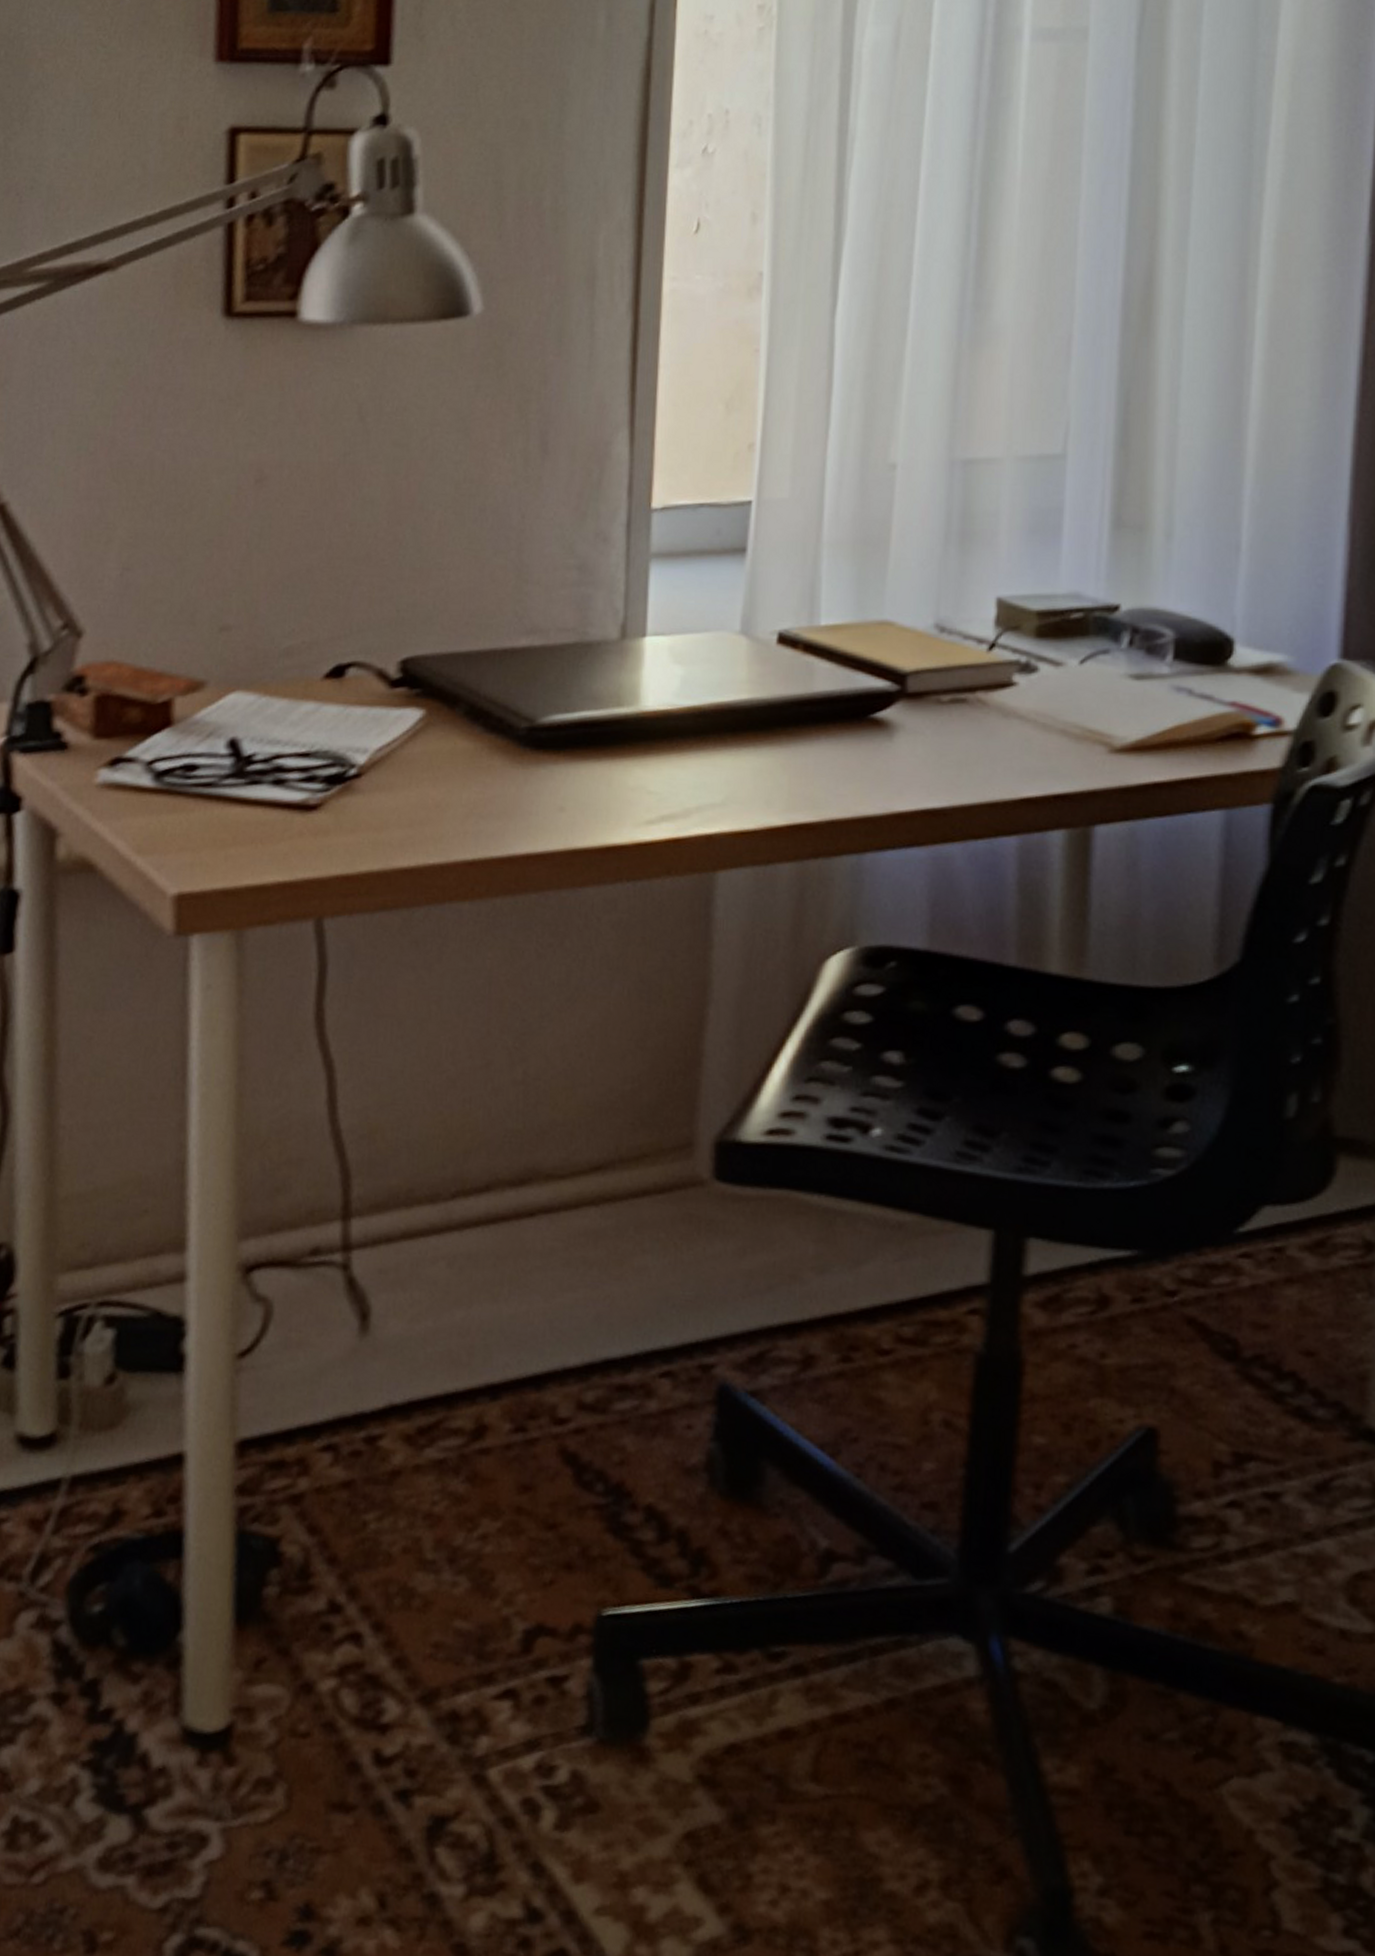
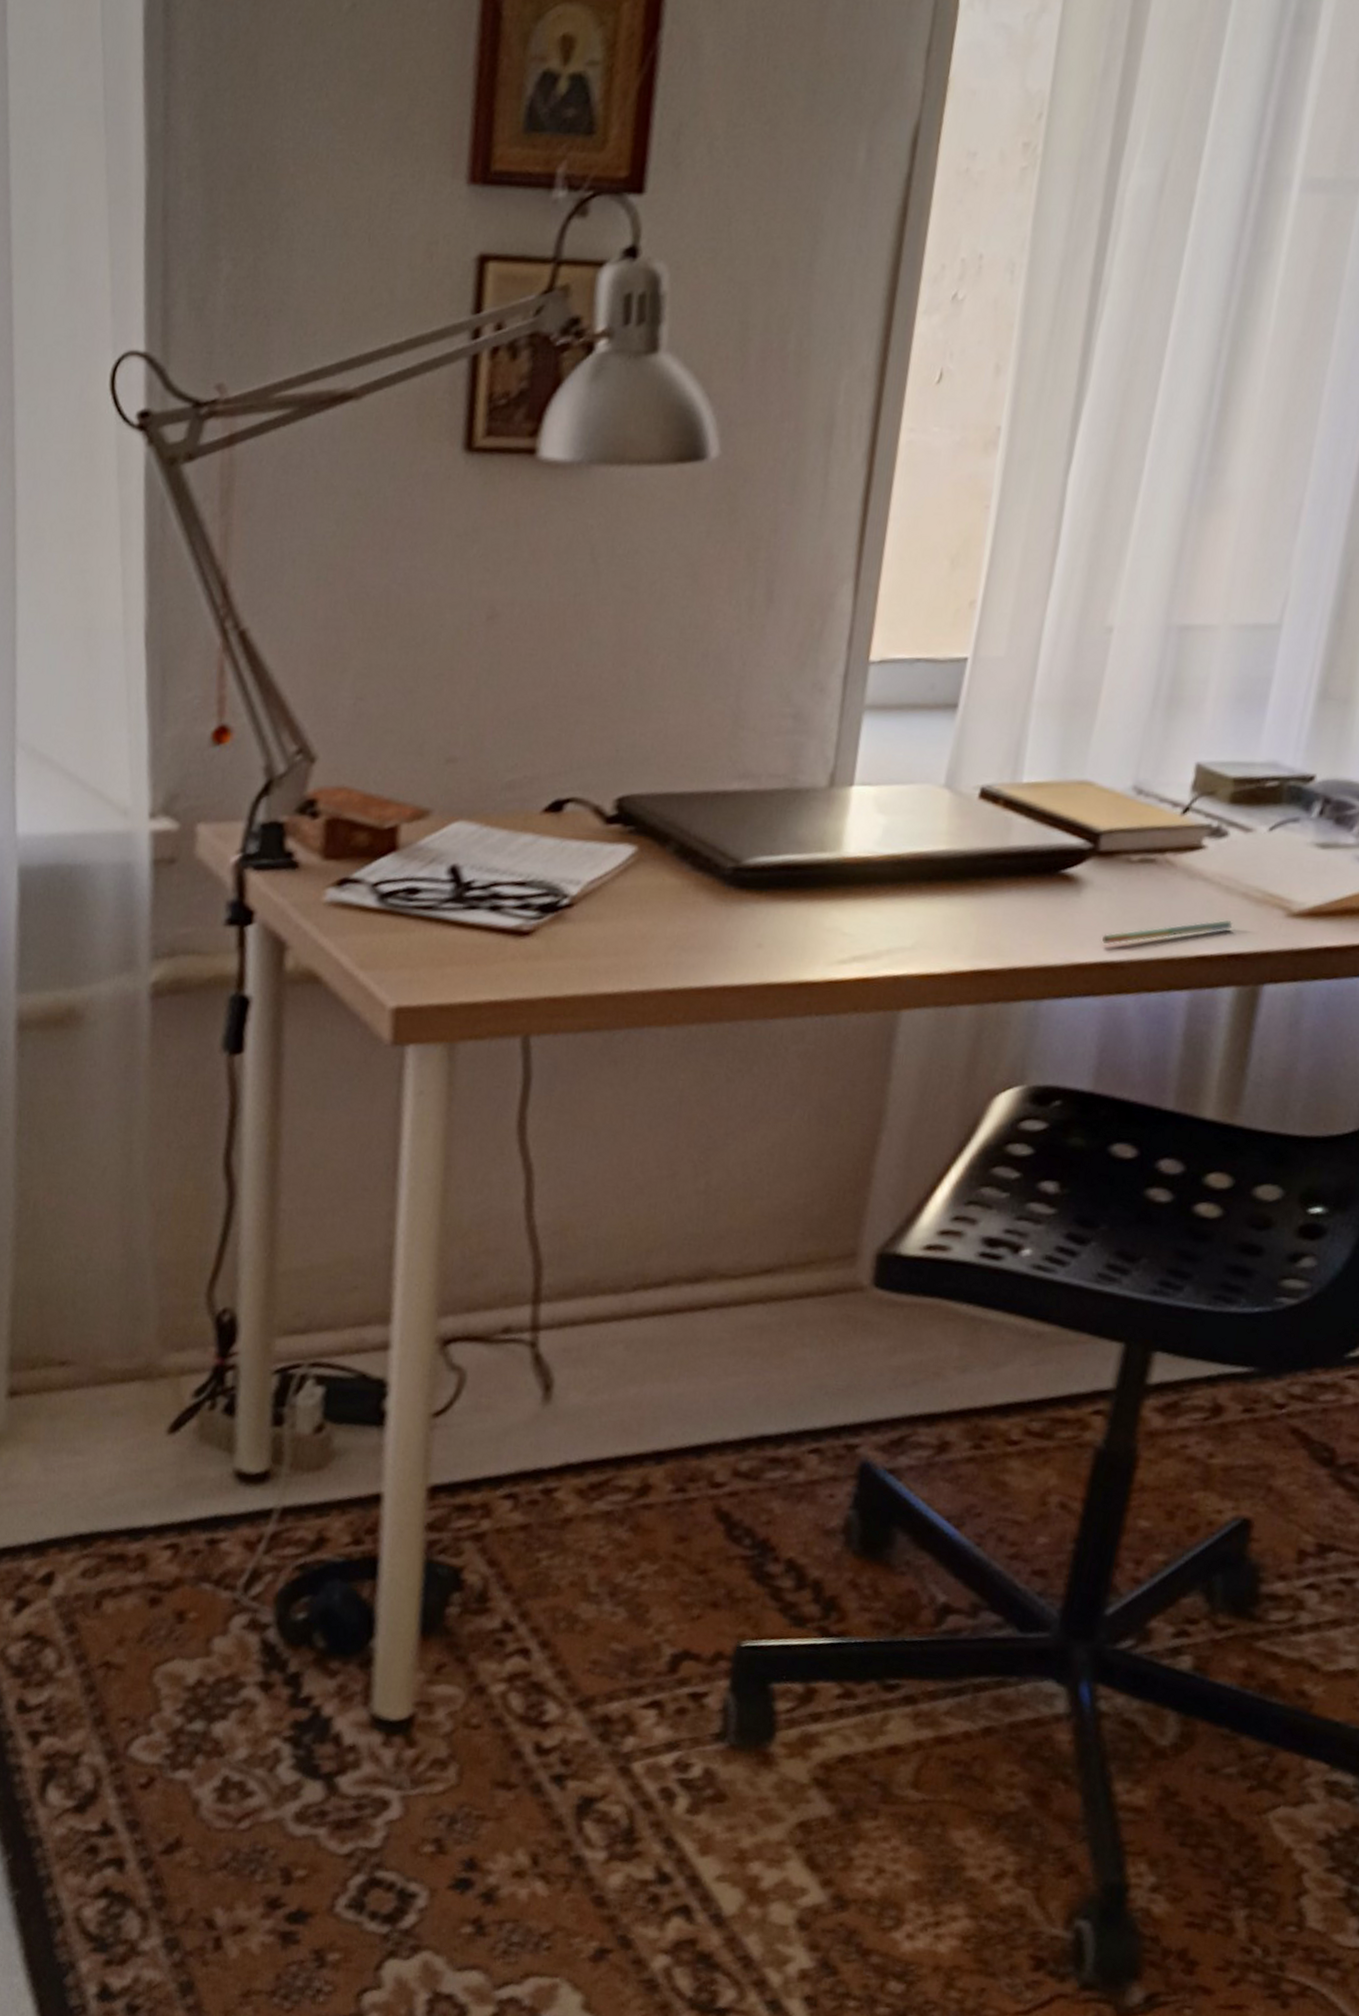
pen: none [920,759,1054,790] -> present [1101,920,1232,944]

